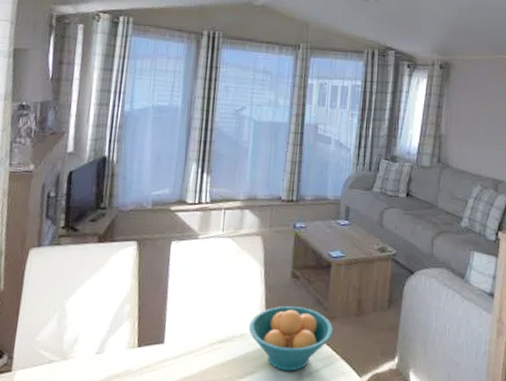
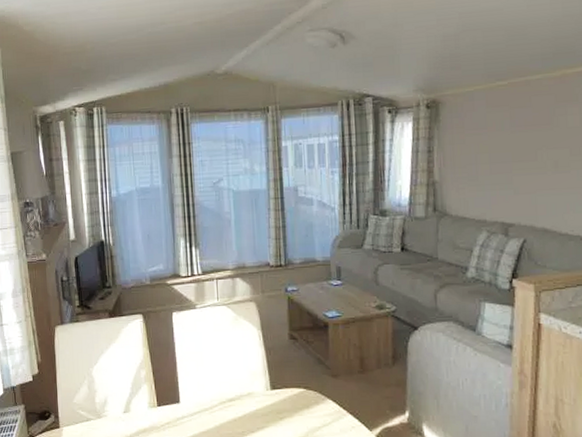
fruit bowl: present [249,306,333,372] -> none [254,366,338,426]

